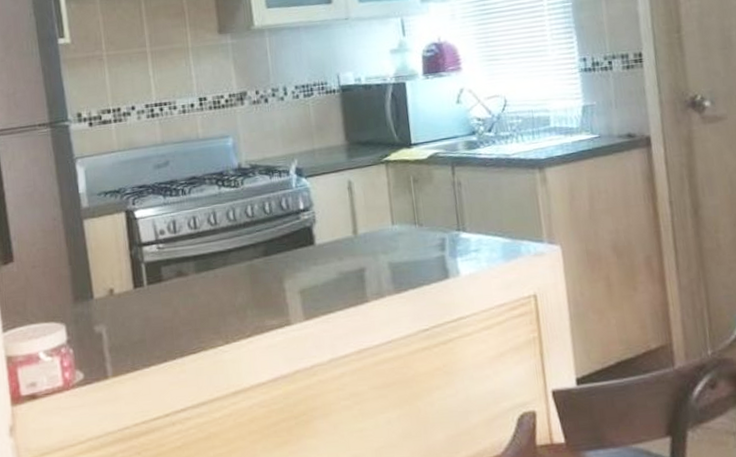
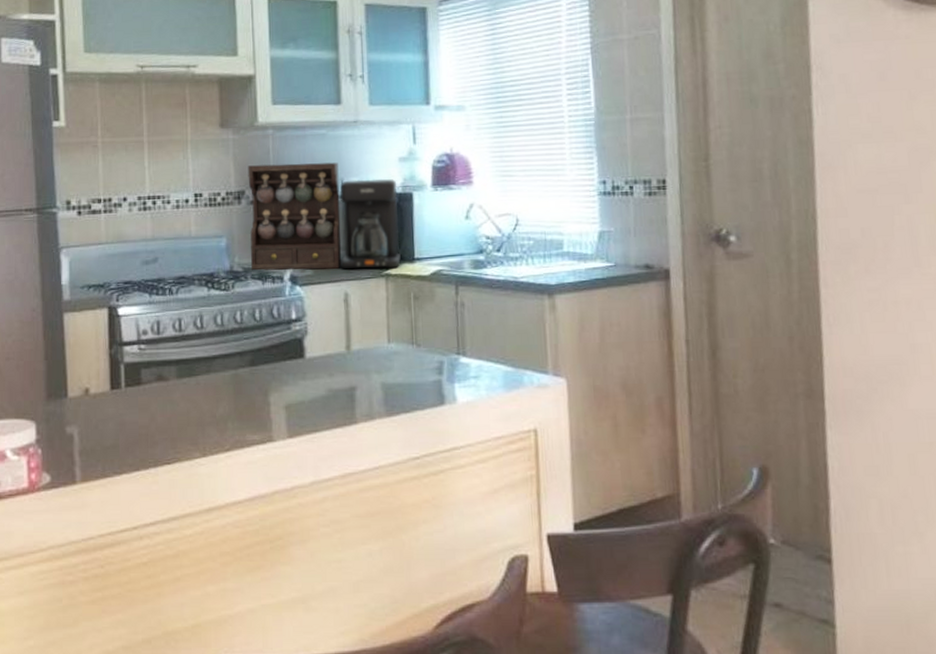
spice rack: none [247,58,343,167] -> present [247,162,342,271]
coffee maker: none [336,70,399,159] -> present [339,179,401,269]

